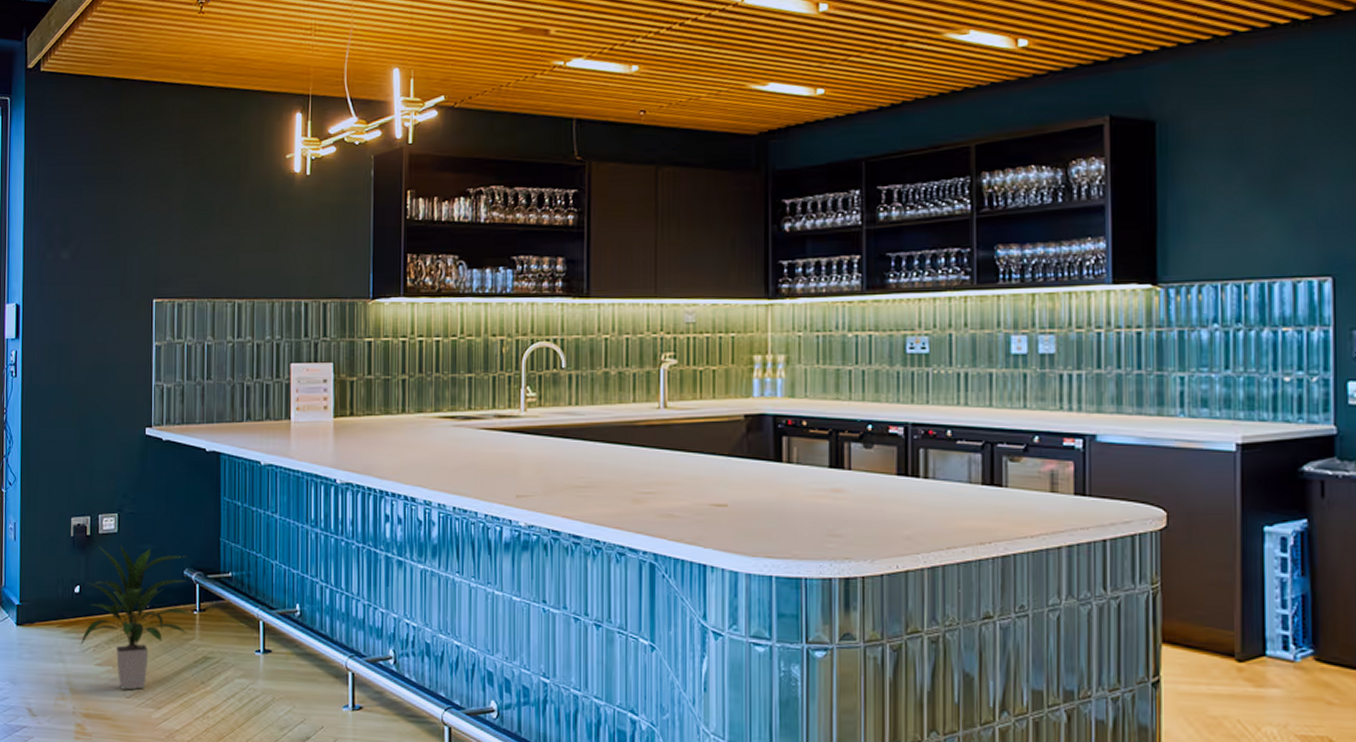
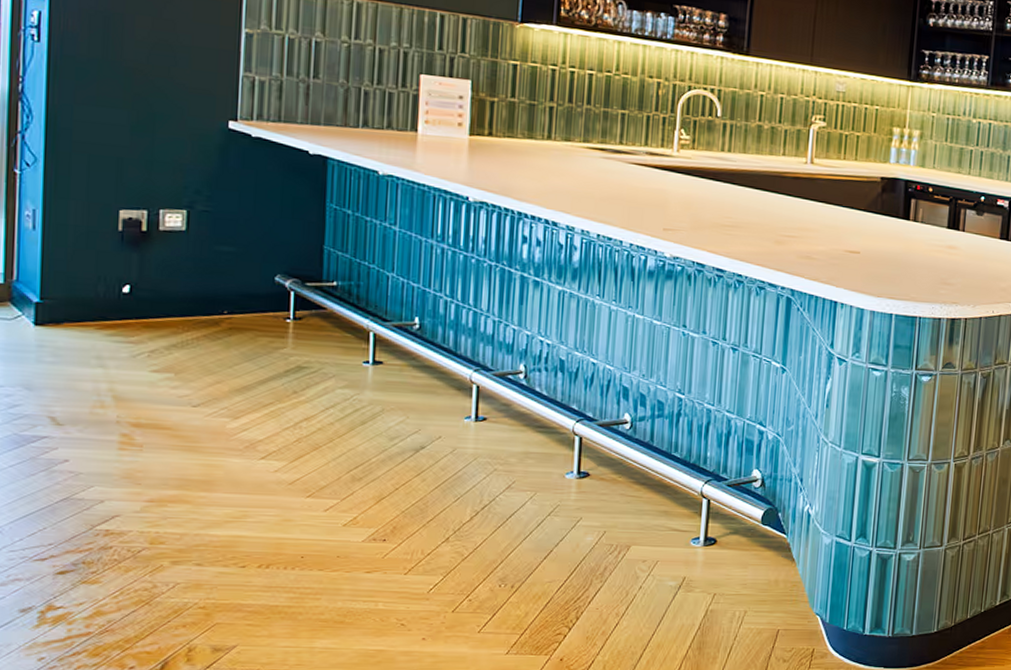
indoor plant: present [80,545,192,690] -> none [129,244,284,399]

